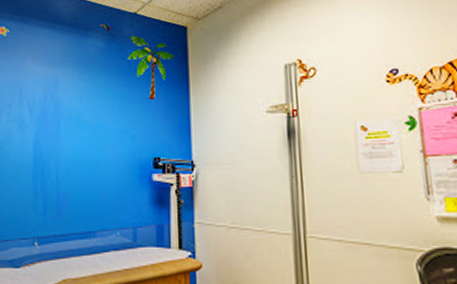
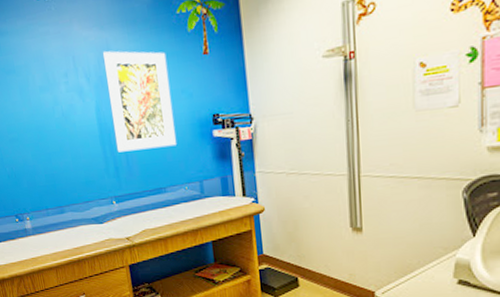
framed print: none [48,87,114,189] -> present [103,50,176,153]

